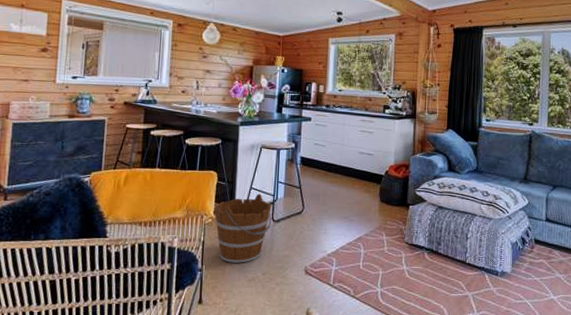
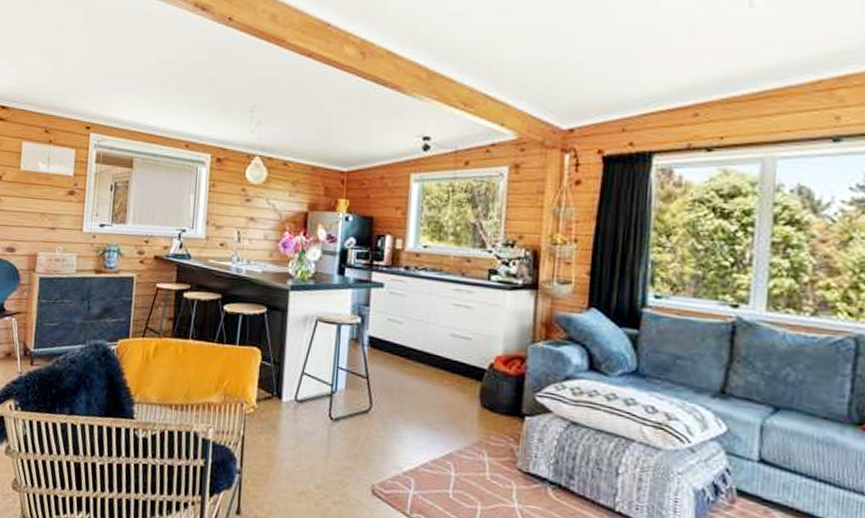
bucket: present [214,193,272,263] -> none [256,380,329,470]

